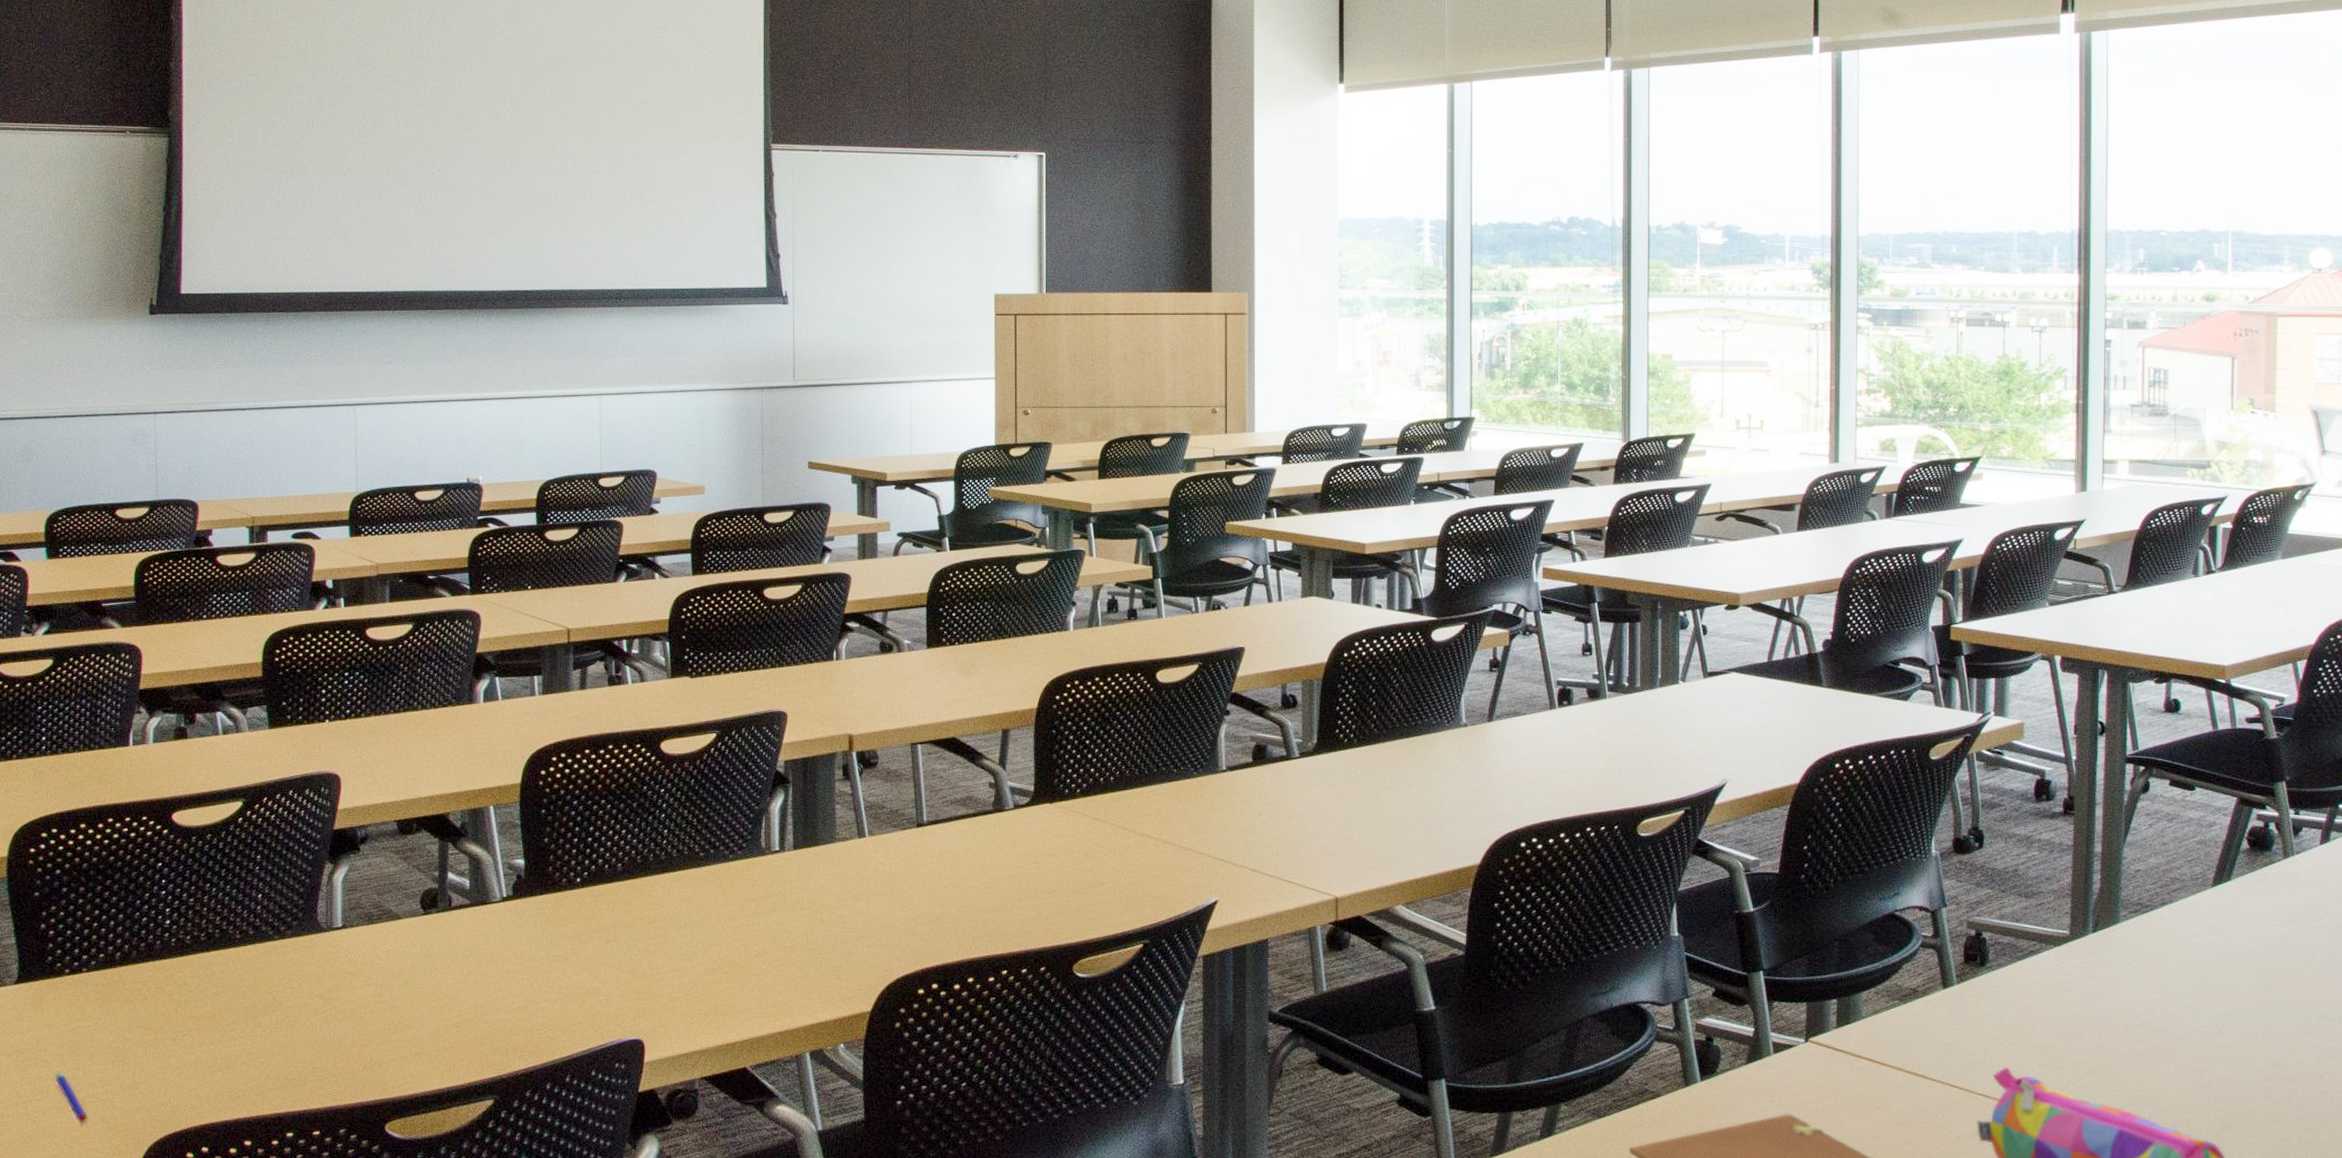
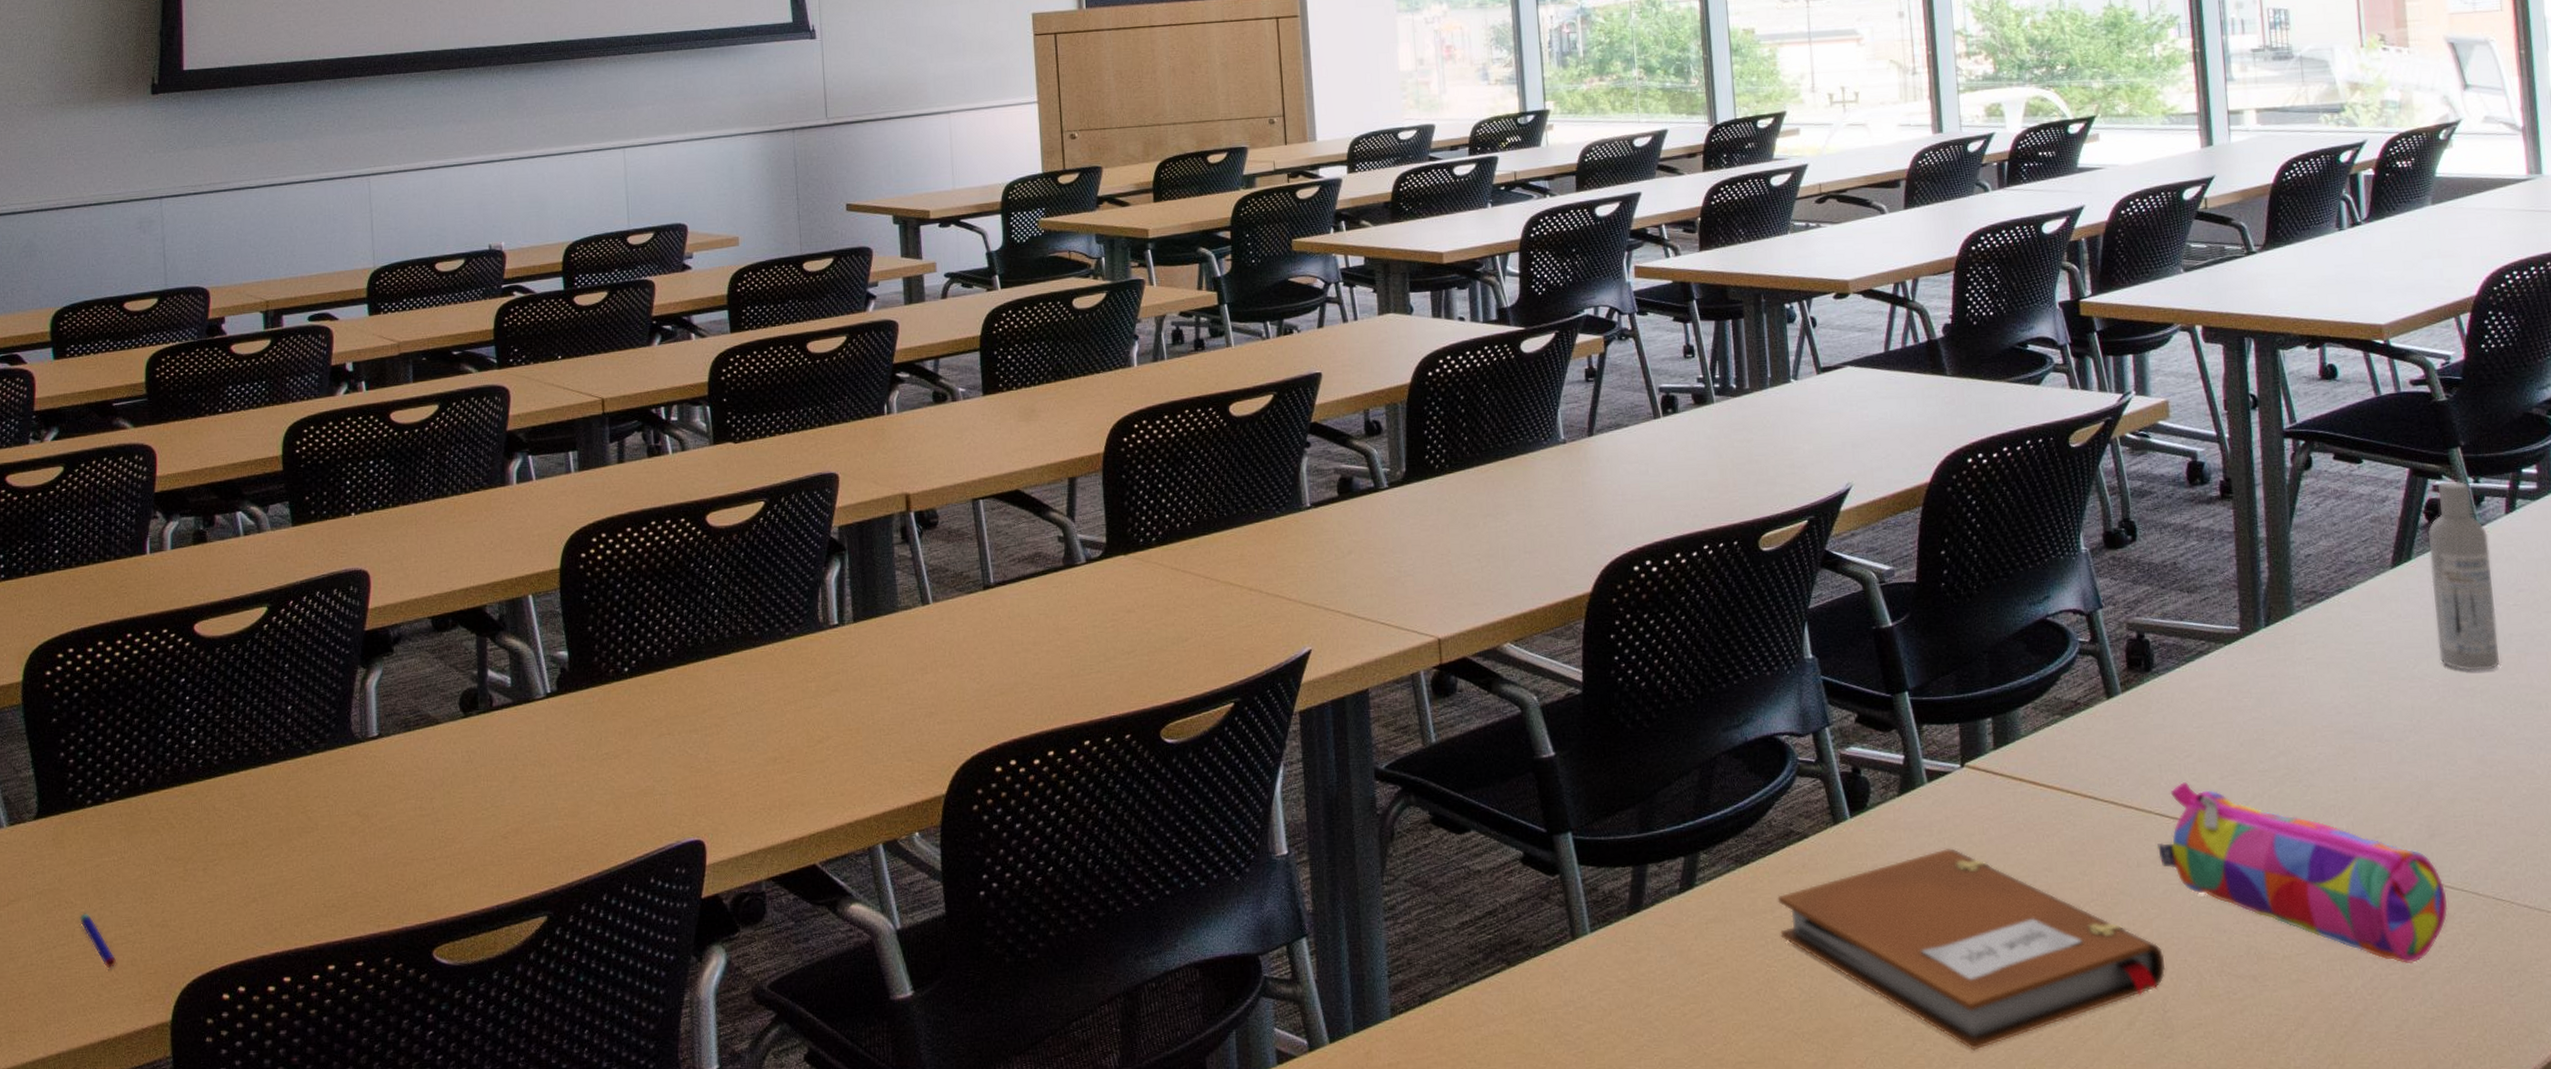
bottle: none [2247,811,2303,984] -> present [2427,480,2501,671]

